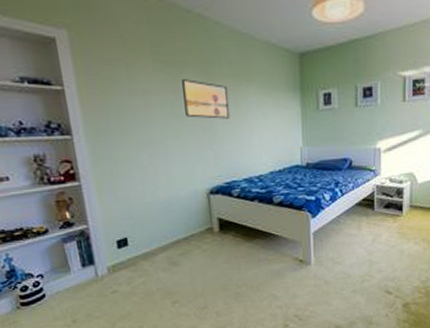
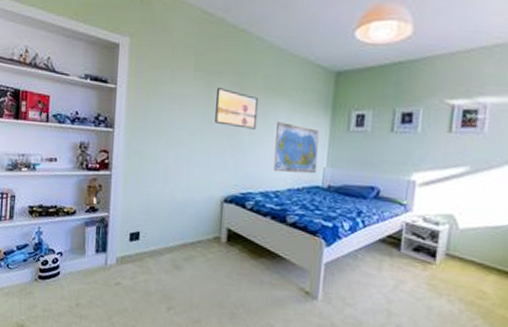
world map: none [250,108,295,158] -> present [273,122,319,174]

